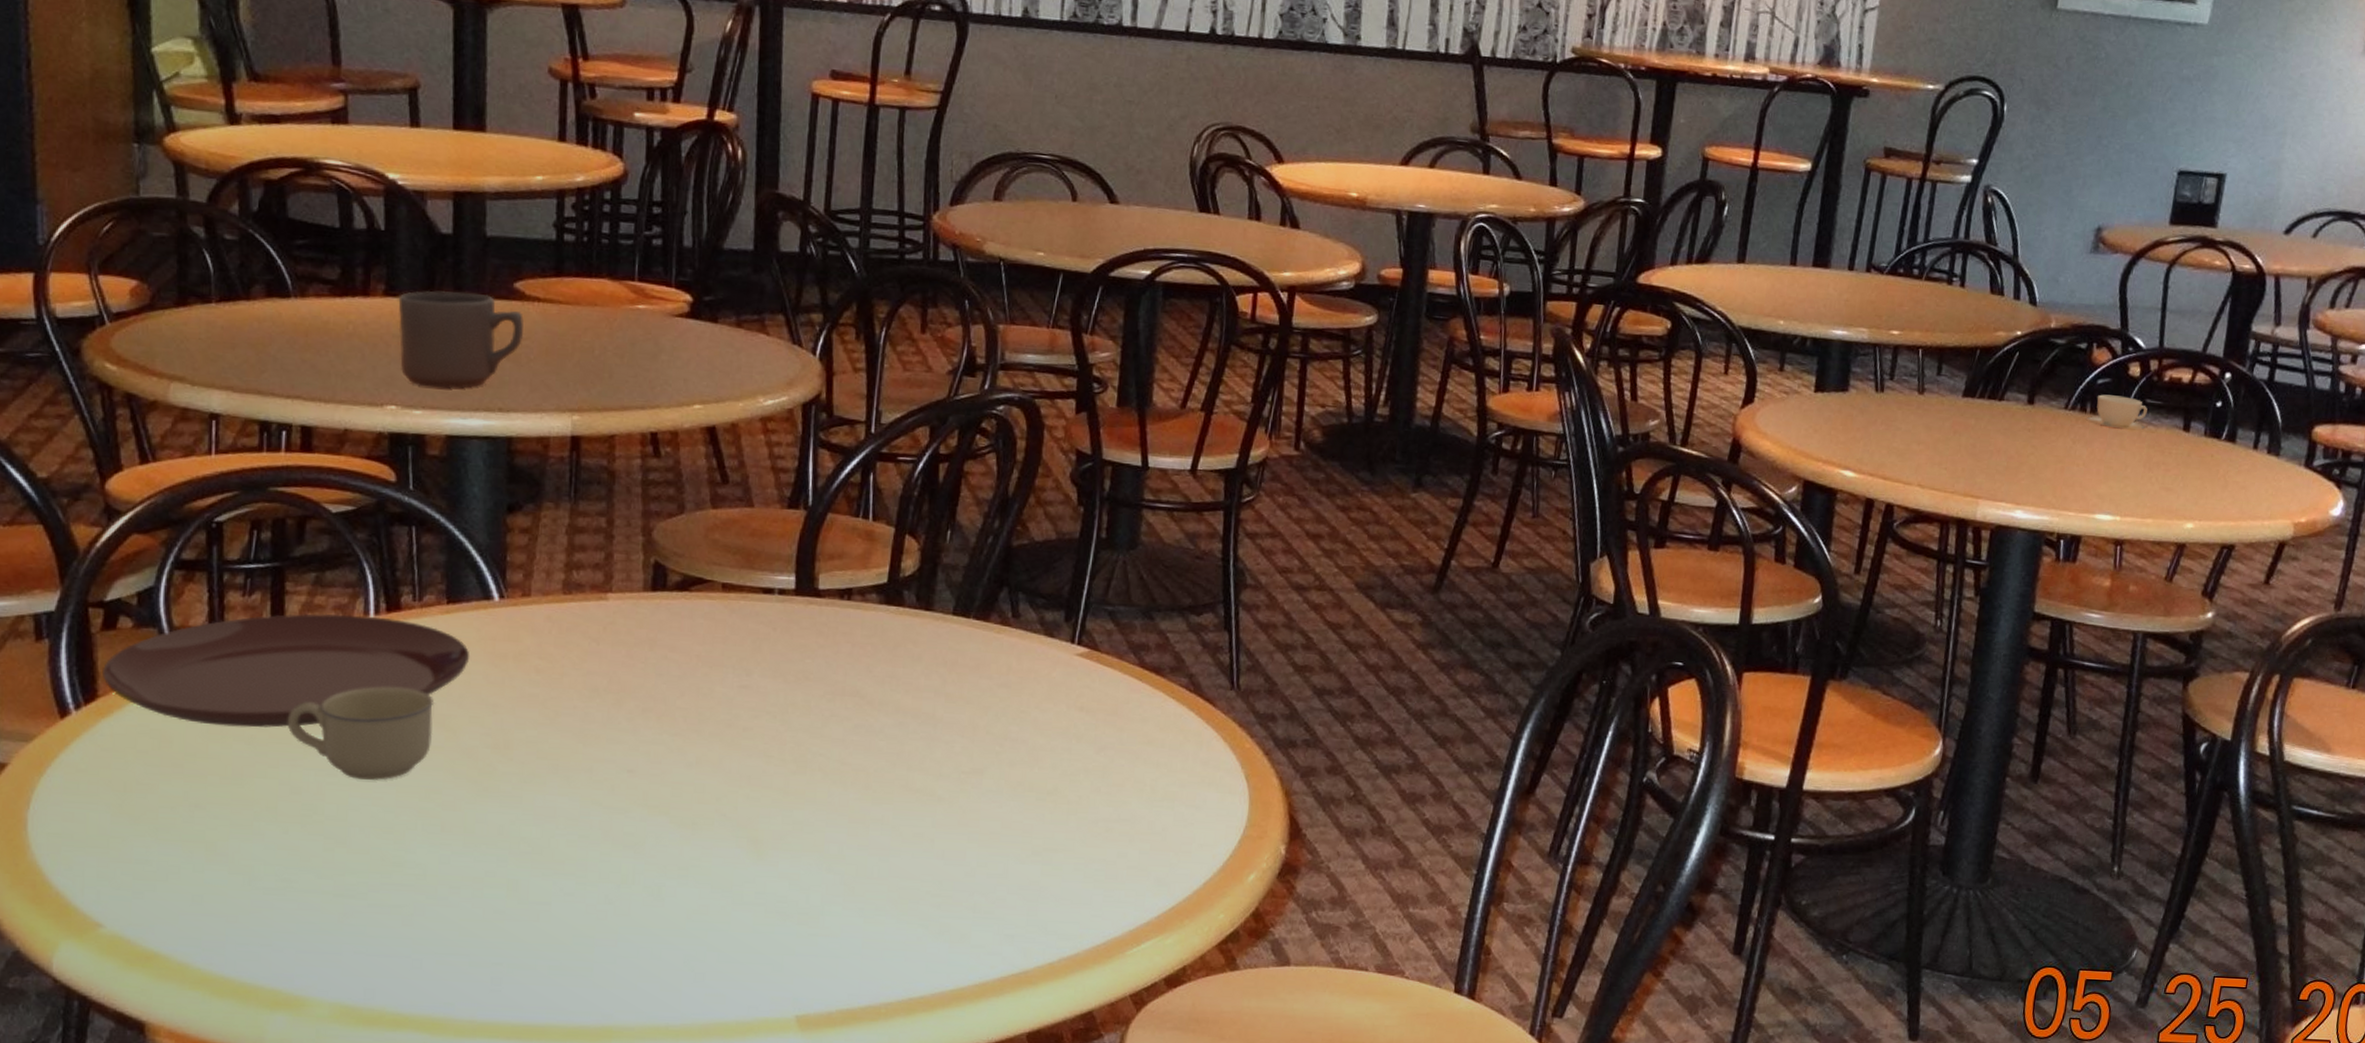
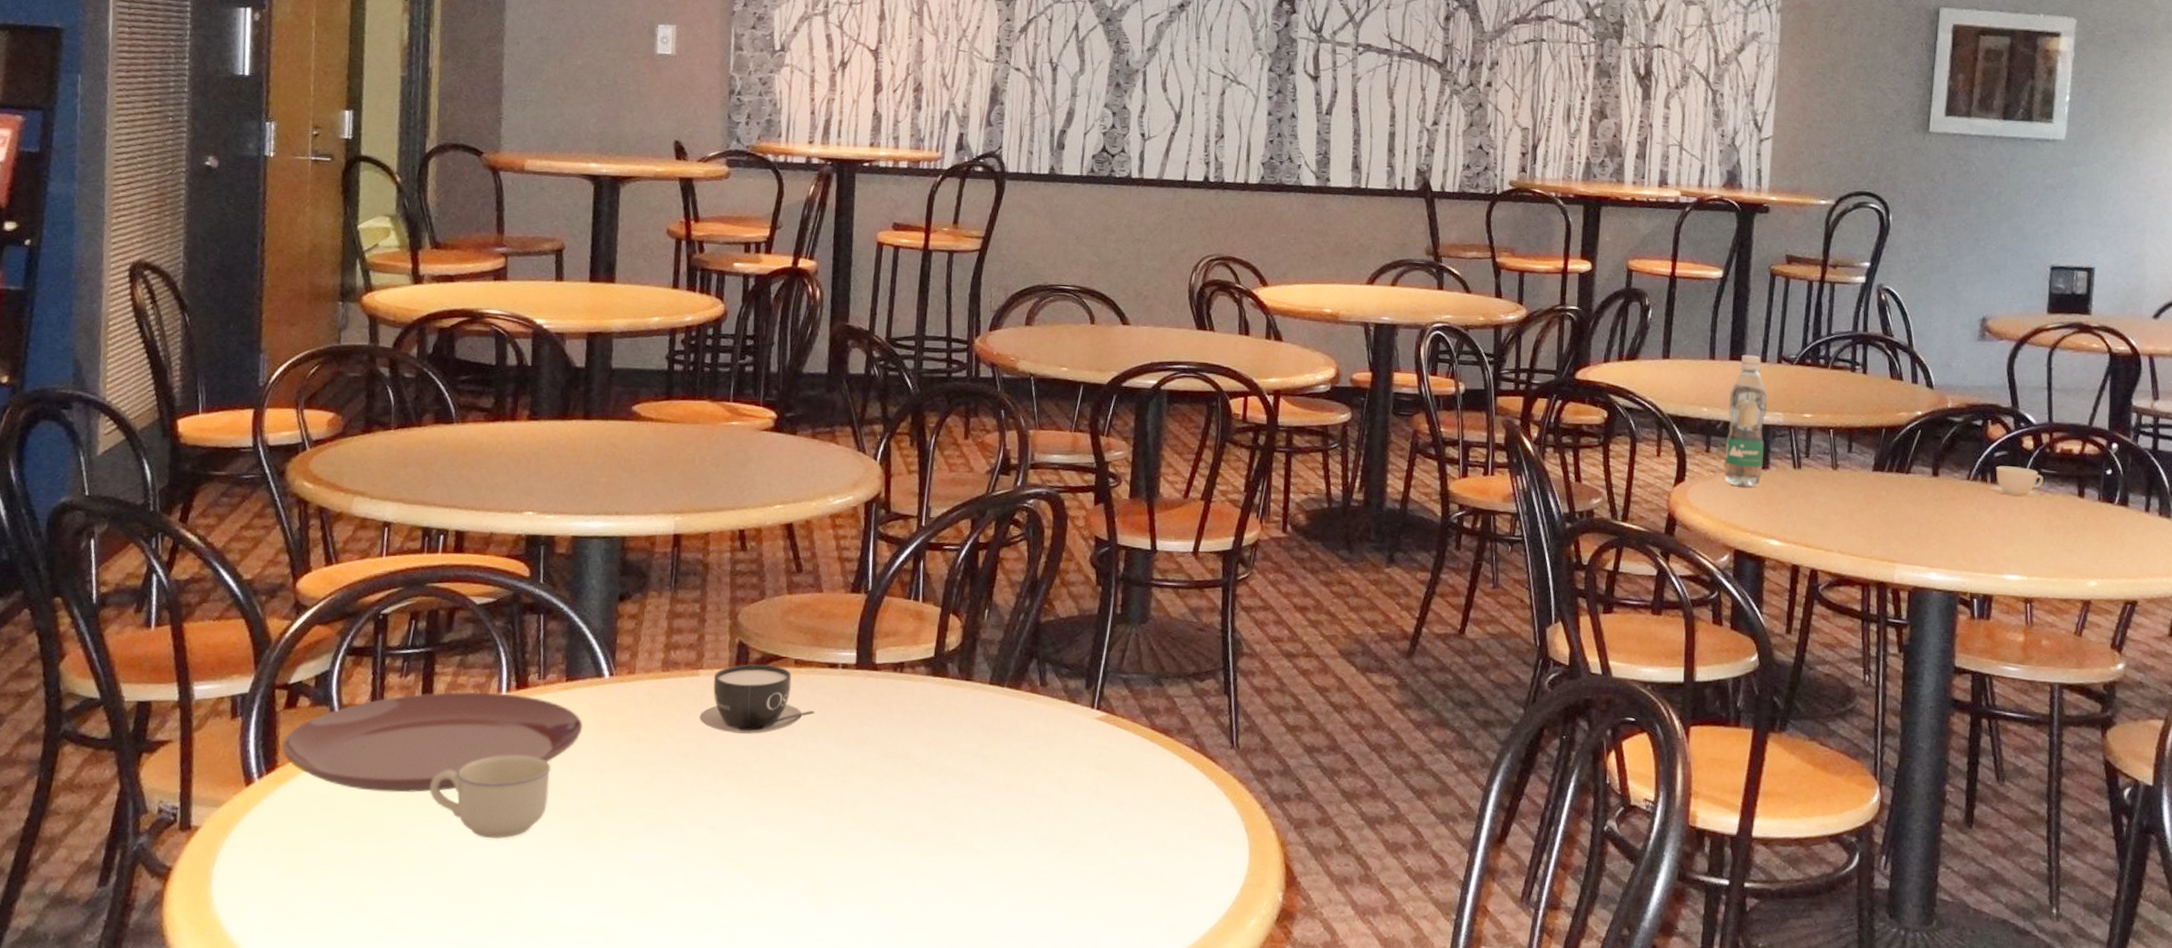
mug: present [398,290,524,389] -> none [538,414,639,497]
teacup: none [609,587,748,667] -> present [699,664,815,734]
bottle: none [1798,260,1853,411] -> present [1724,354,1768,487]

